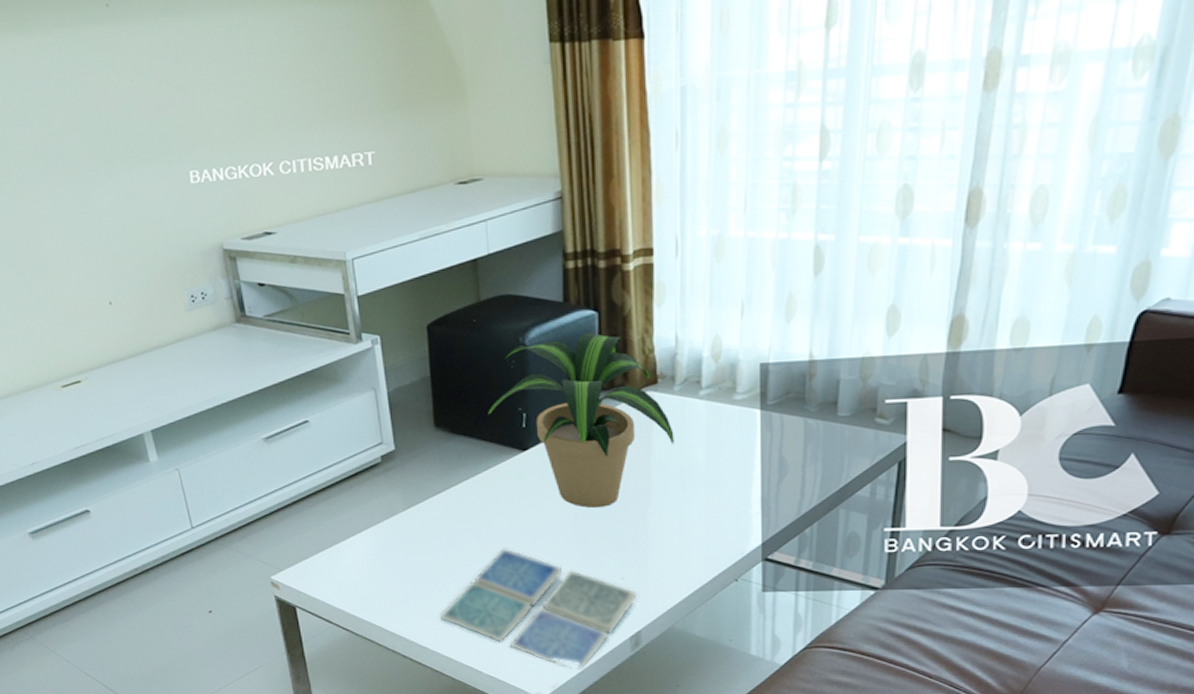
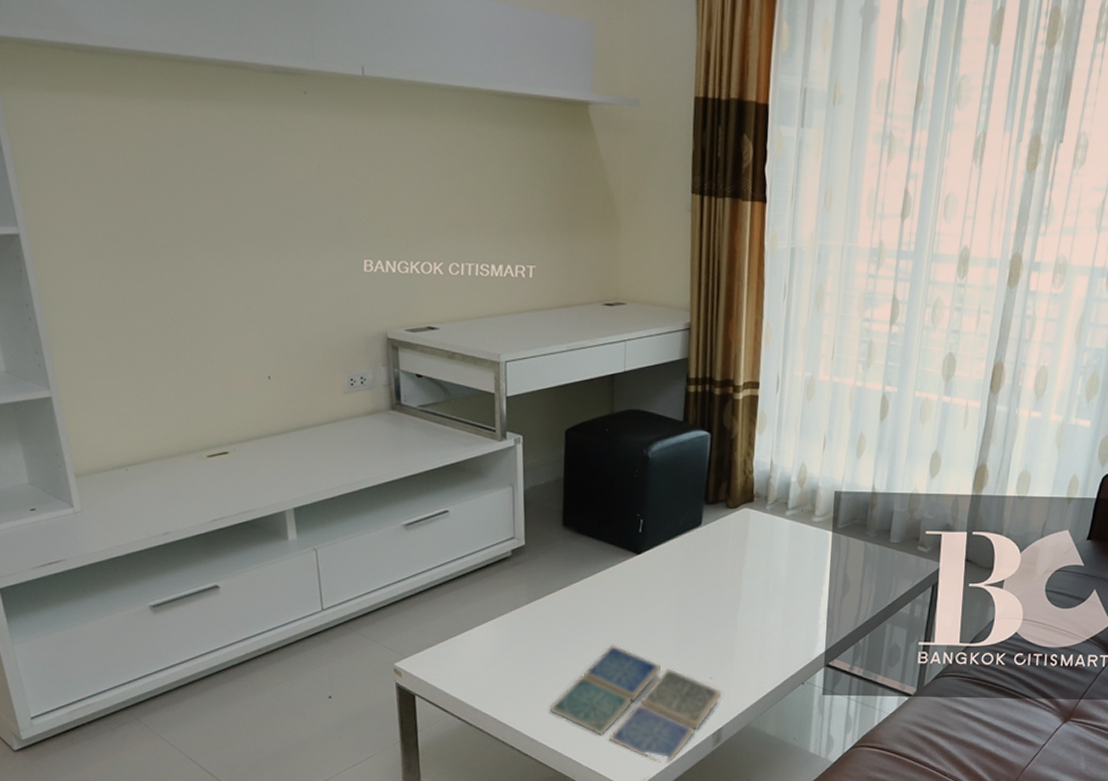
potted plant: present [488,332,674,509] -> none [611,451,763,612]

